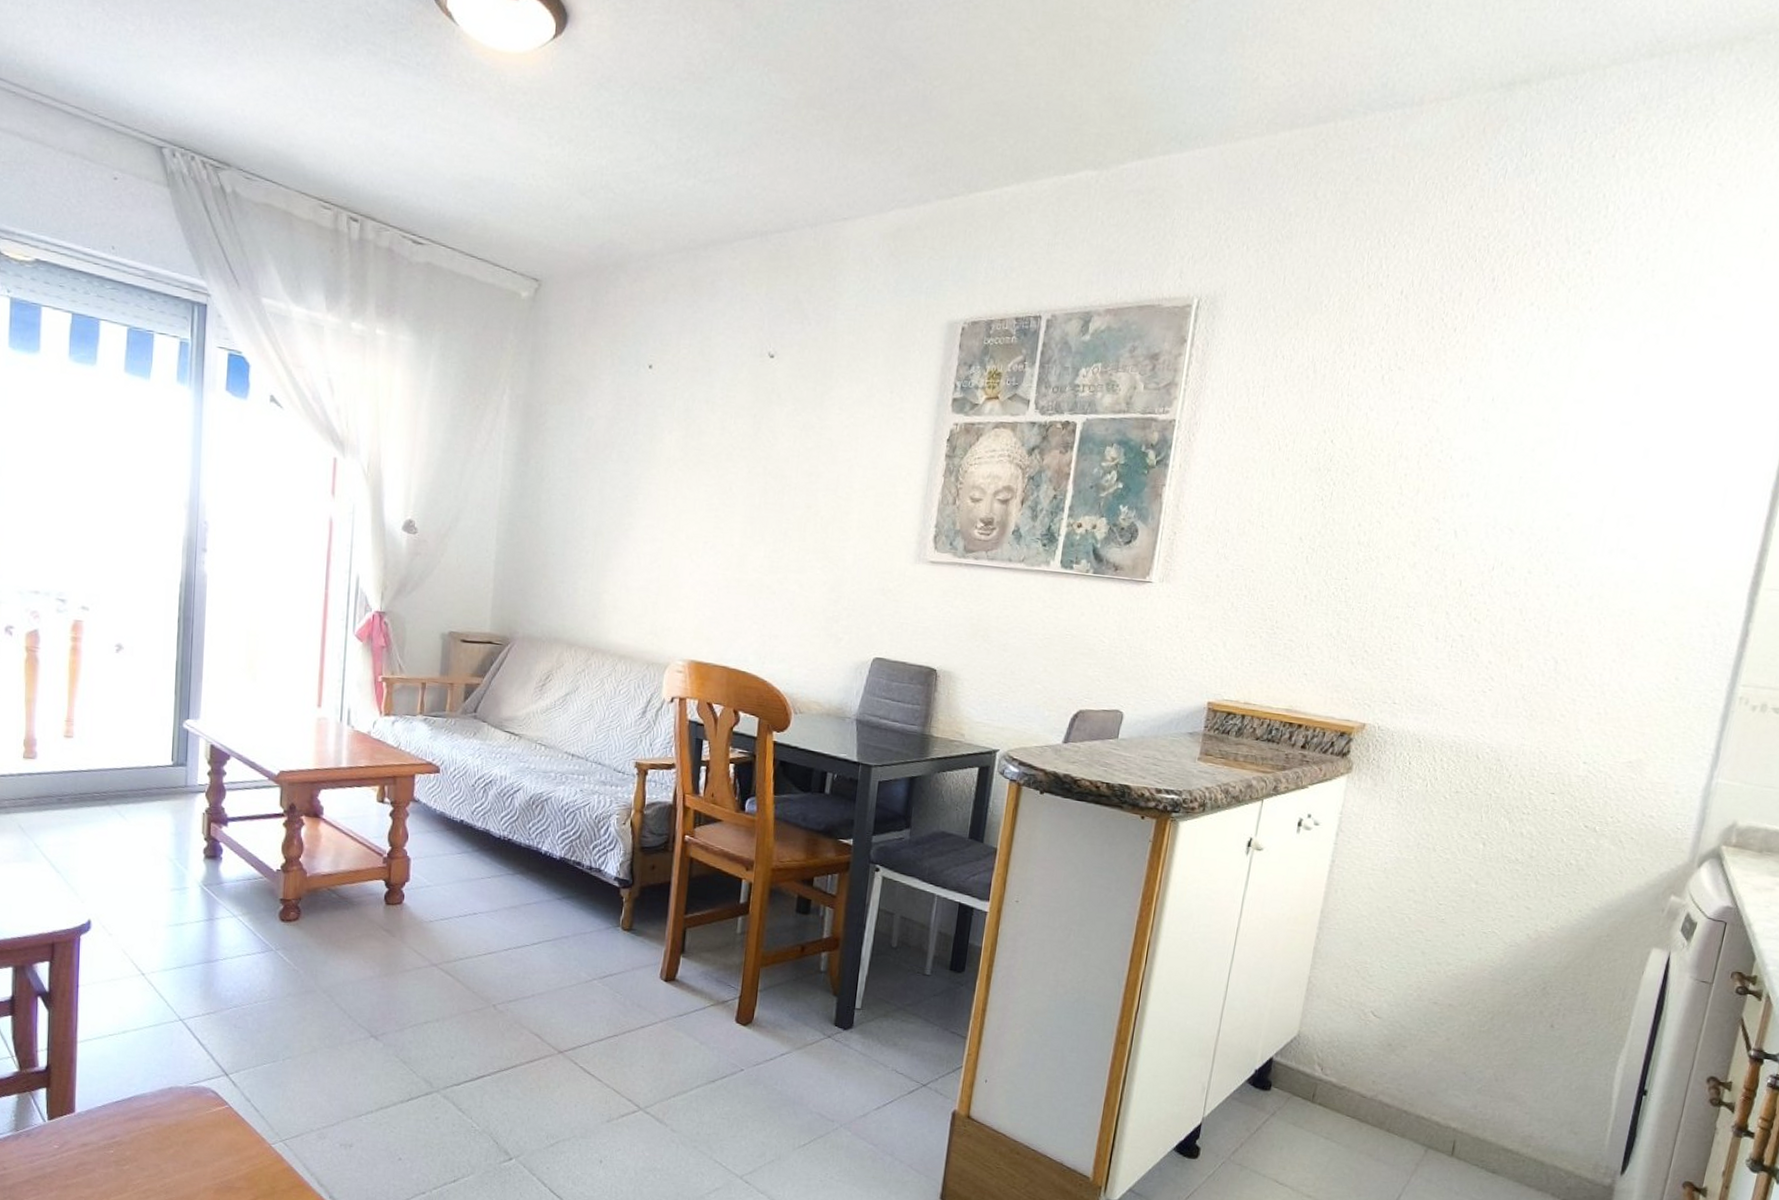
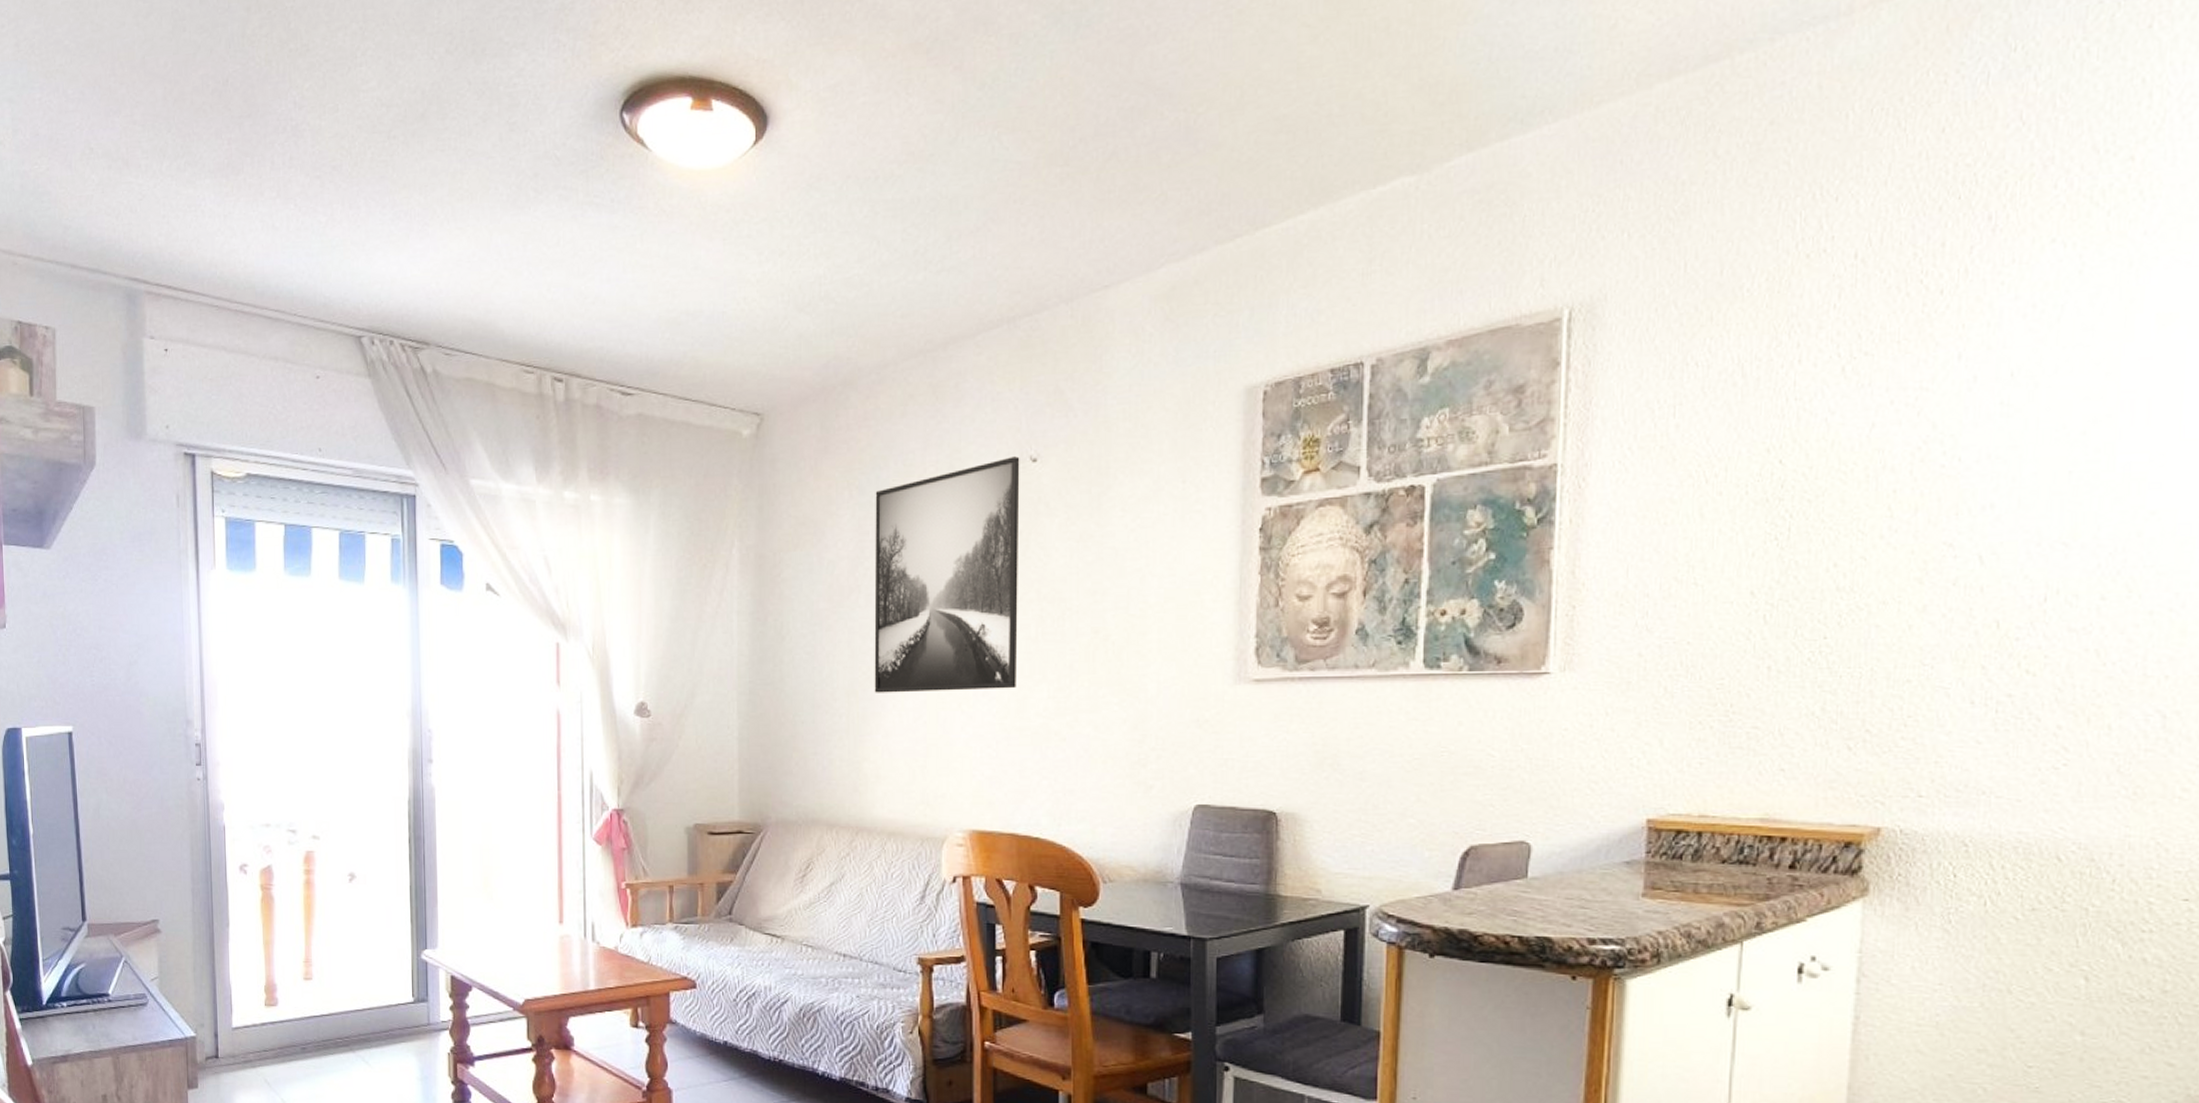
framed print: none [618,350,760,546] -> present [874,456,1020,693]

